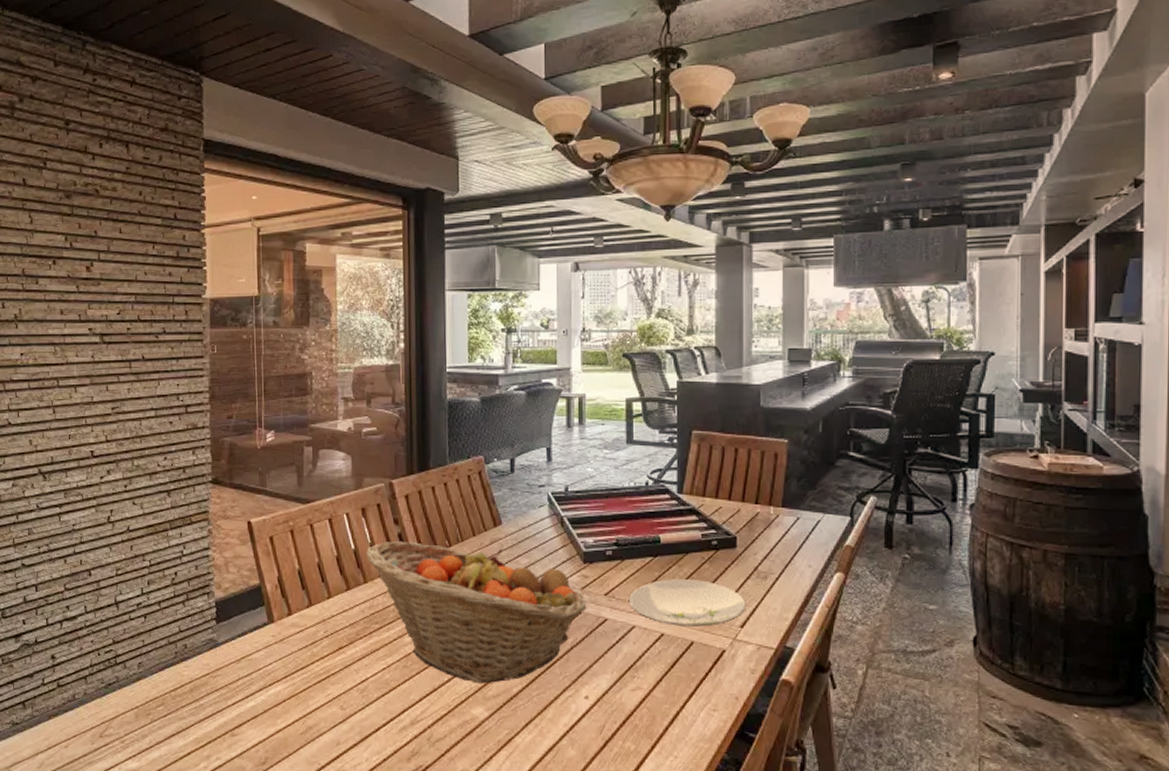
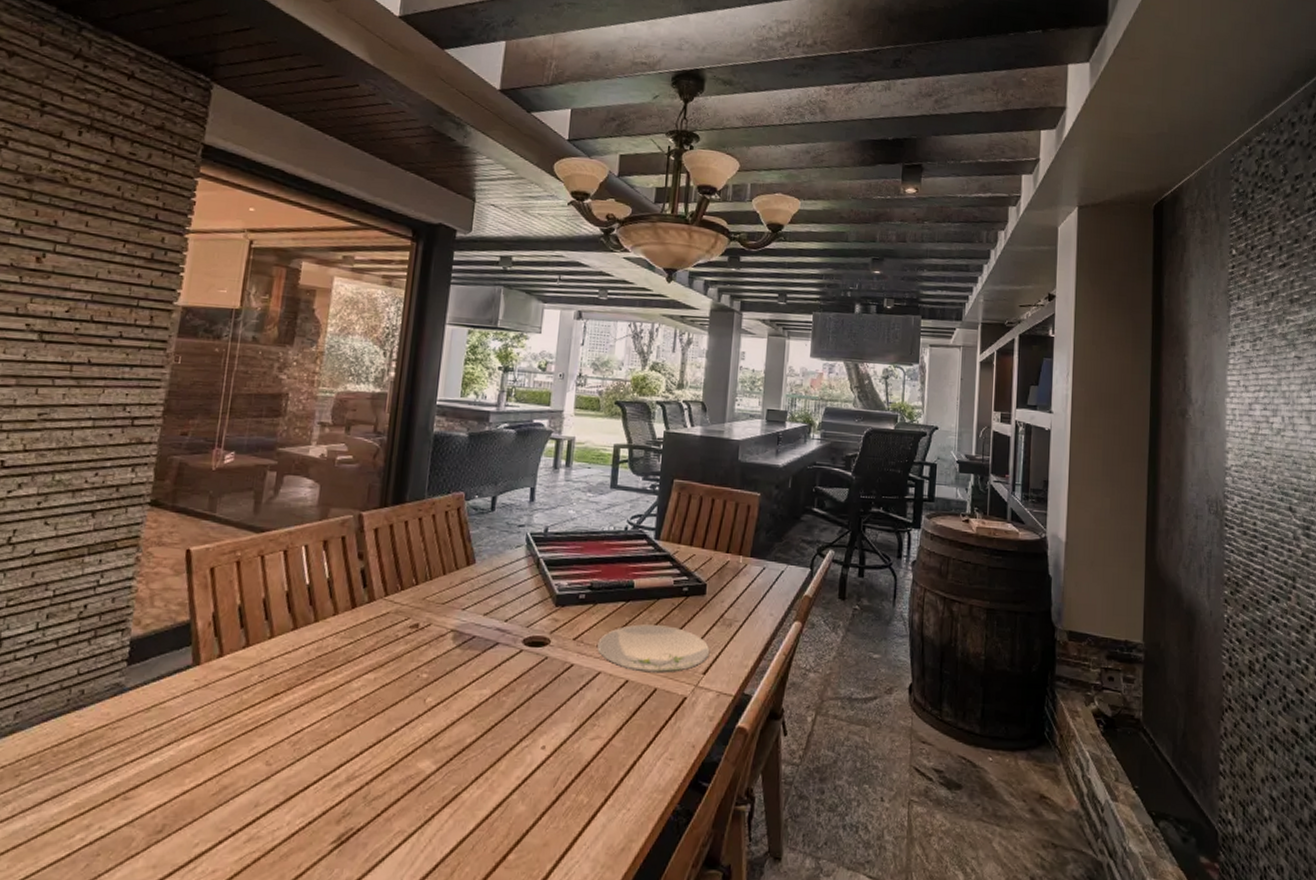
fruit basket: present [366,540,587,684] -> none [321,576,554,734]

